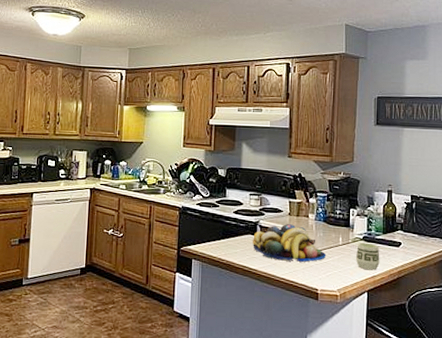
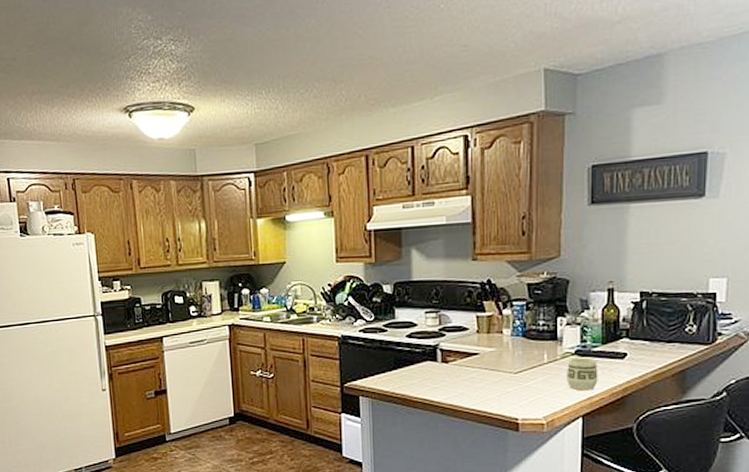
fruit bowl: present [253,224,325,262] -> none [432,344,526,389]

